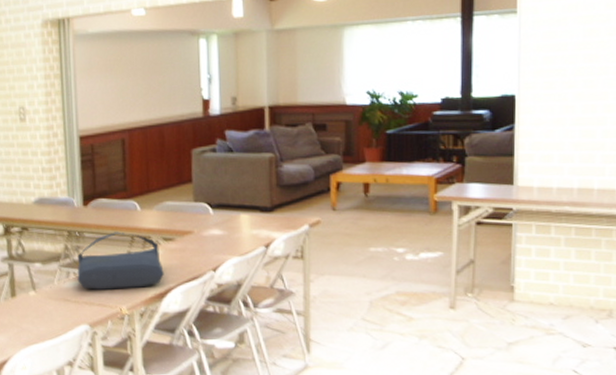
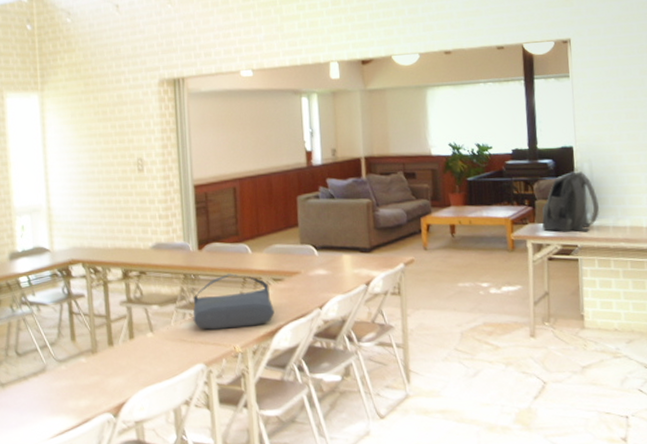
backpack: none [471,124,543,194] -> present [541,171,600,232]

